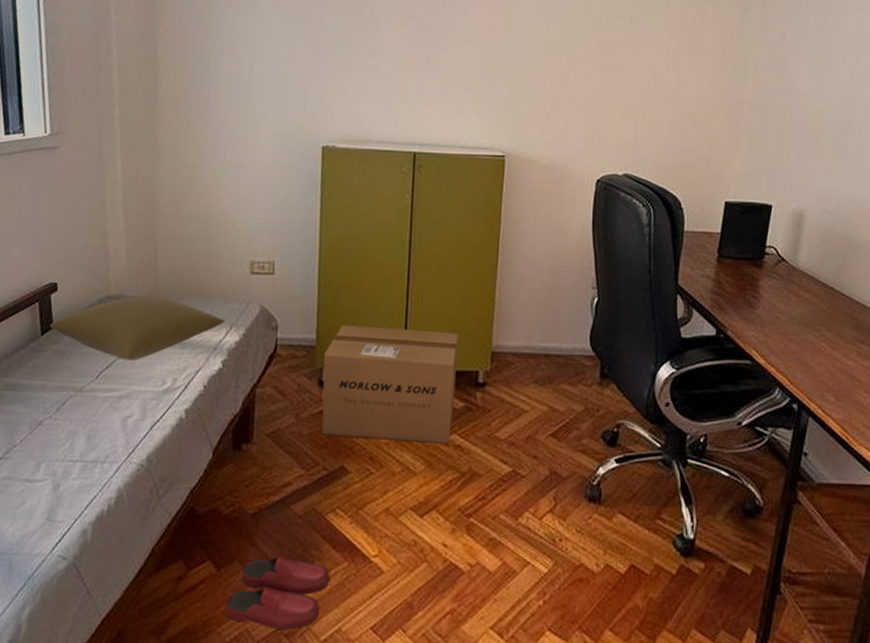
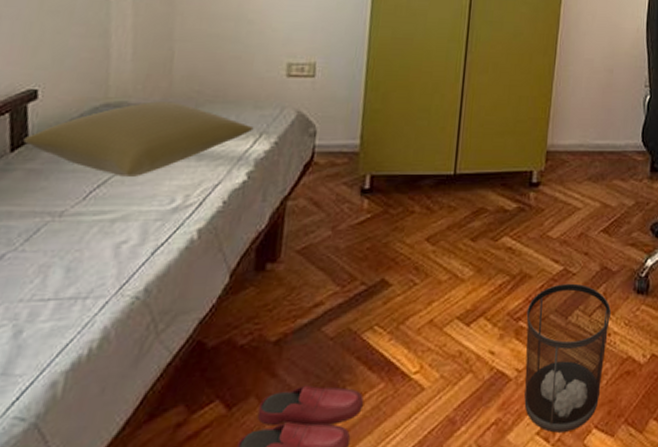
box: present [321,325,459,444] -> none [361,129,514,248]
waste bin: none [477,485,561,630] -> present [524,283,611,433]

